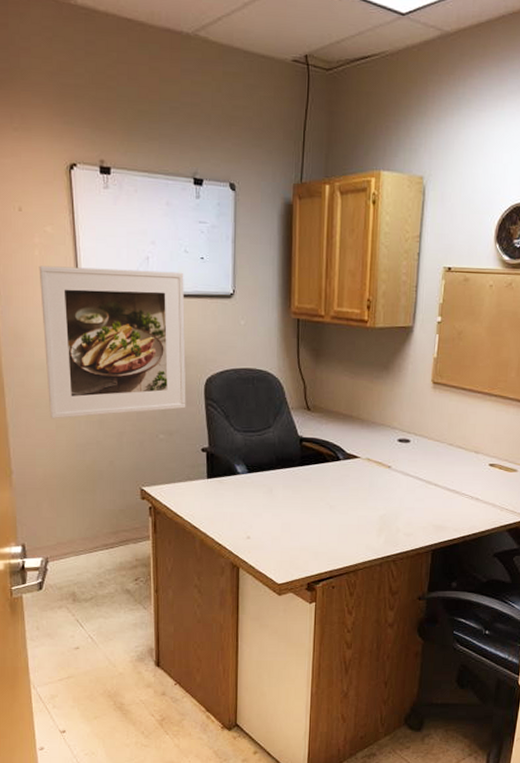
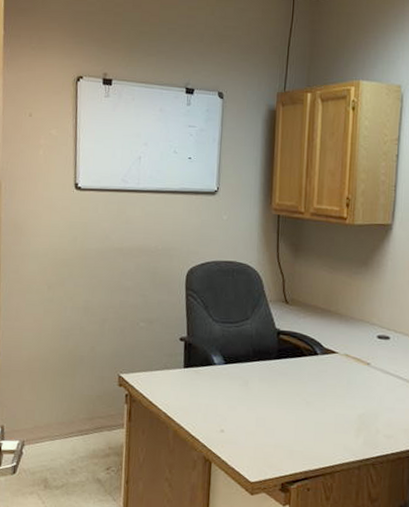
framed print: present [39,265,186,419] -> none [39,164,172,304]

